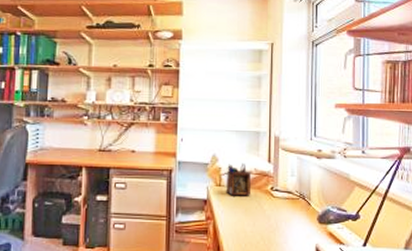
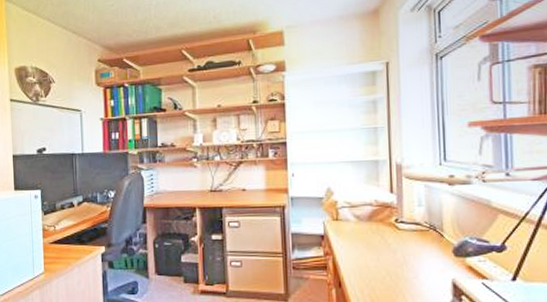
desk organizer: present [226,163,251,196] -> none [343,194,372,230]

